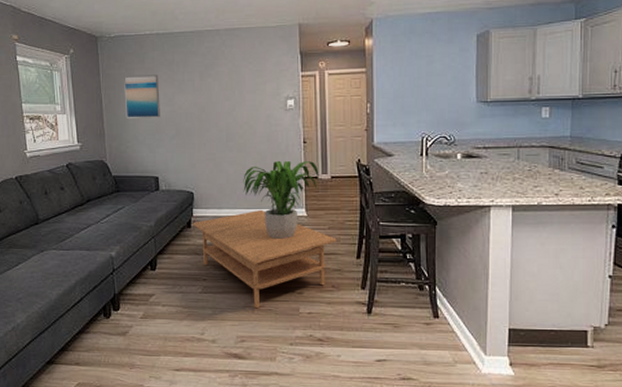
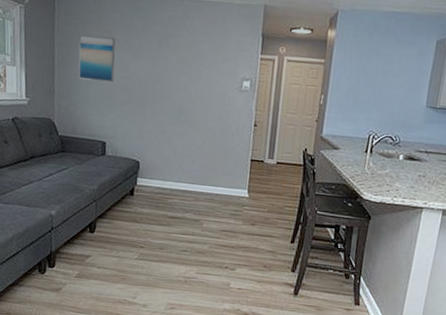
coffee table: present [193,209,337,309] -> none [136,186,274,280]
potted plant: present [243,160,319,239] -> none [189,140,266,217]

